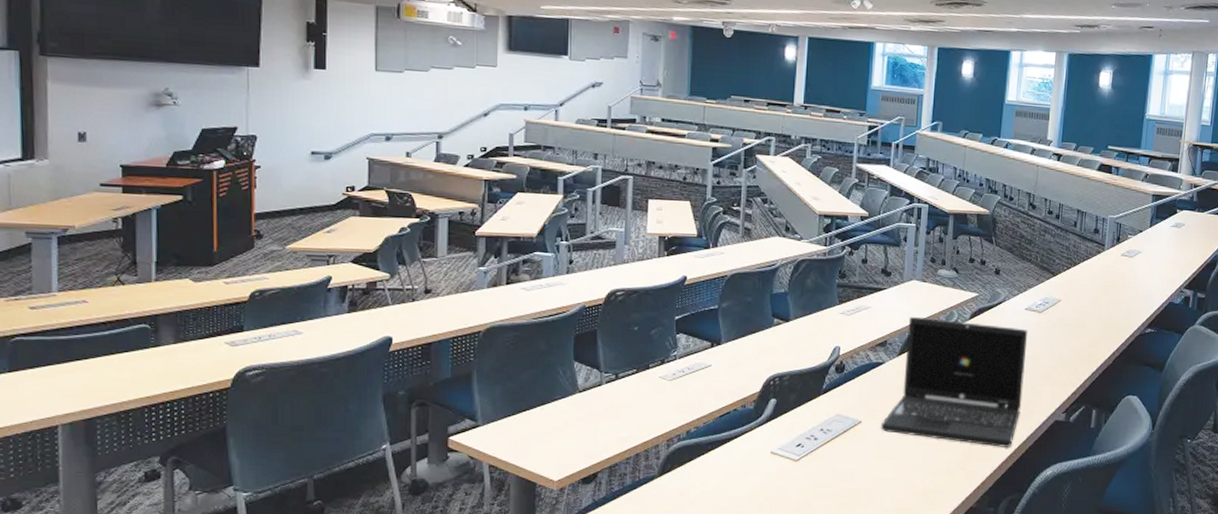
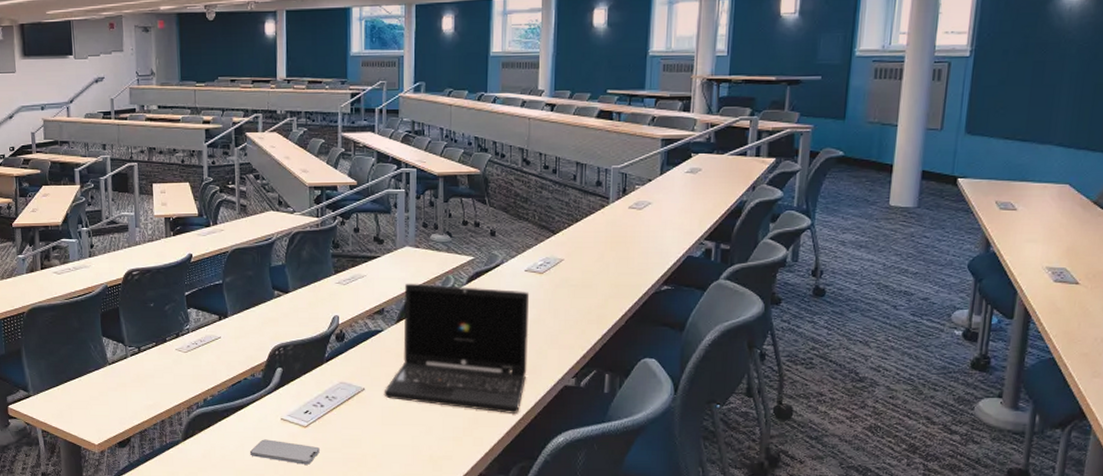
smartphone: none [733,474,810,500] -> present [249,439,320,465]

